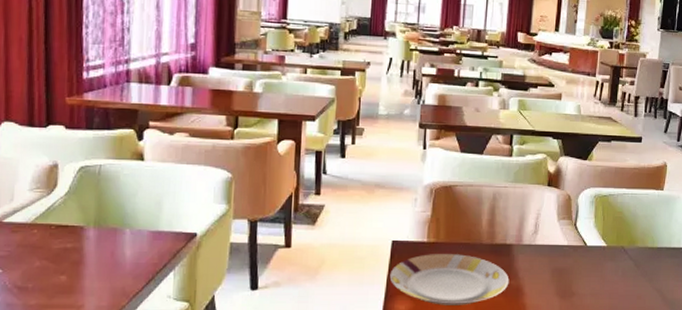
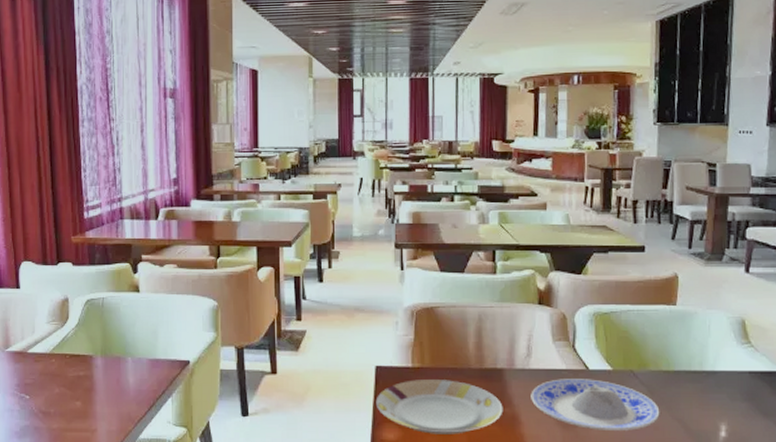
plate: none [534,254,643,300] -> present [531,379,660,430]

